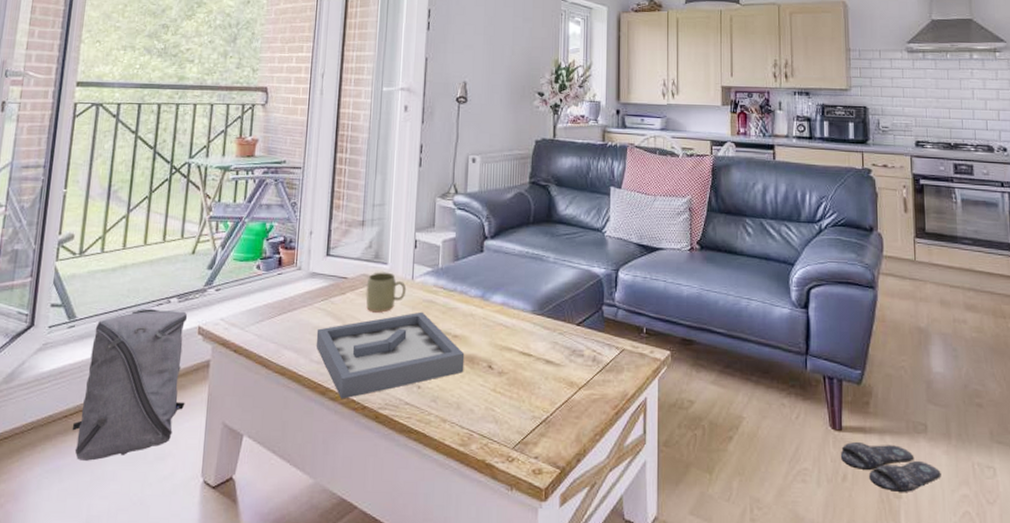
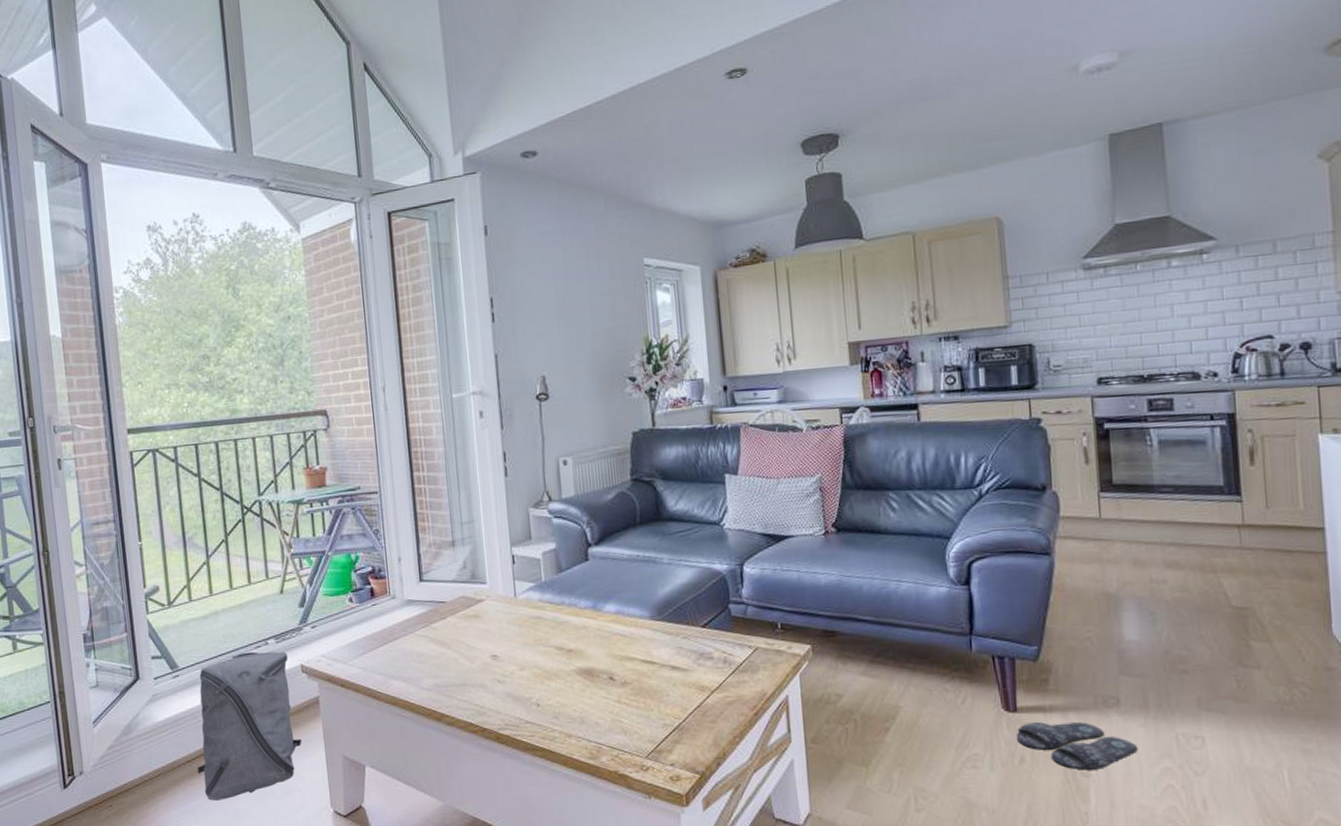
decorative tray: present [316,311,465,399] -> none [422,629,584,723]
mug: present [365,272,407,313] -> none [467,592,511,634]

